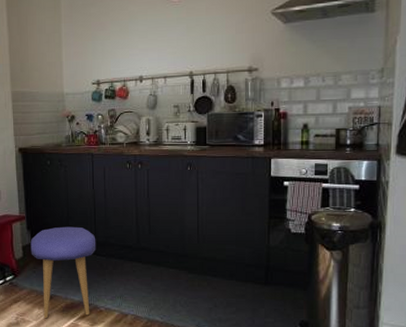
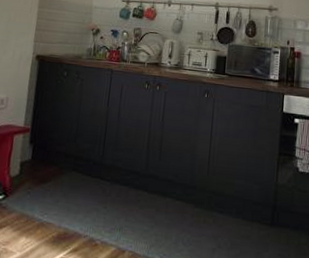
stool: present [30,226,96,318] -> none [28,144,103,249]

